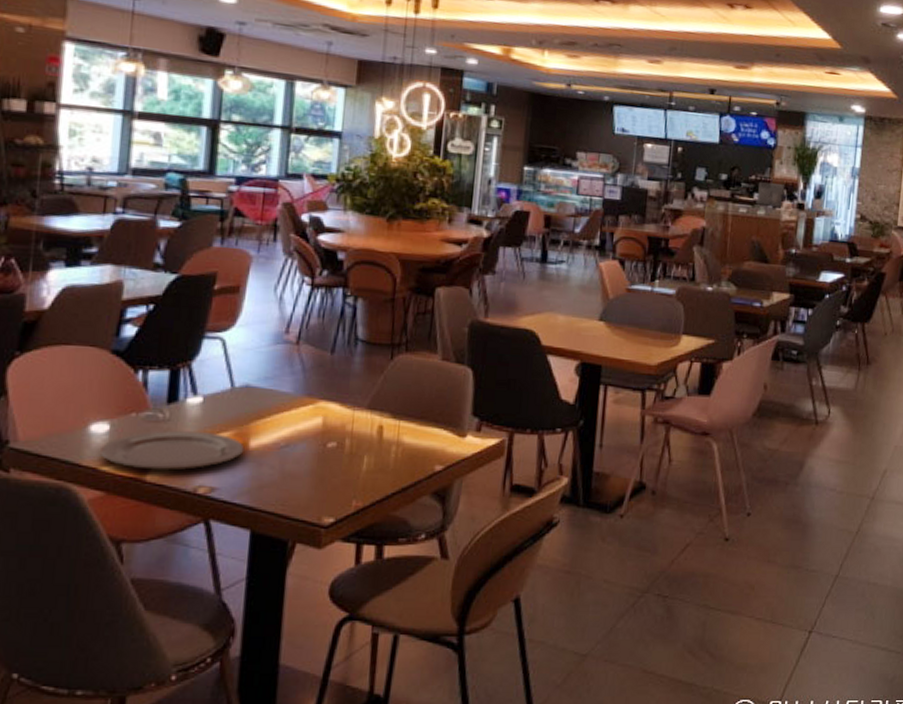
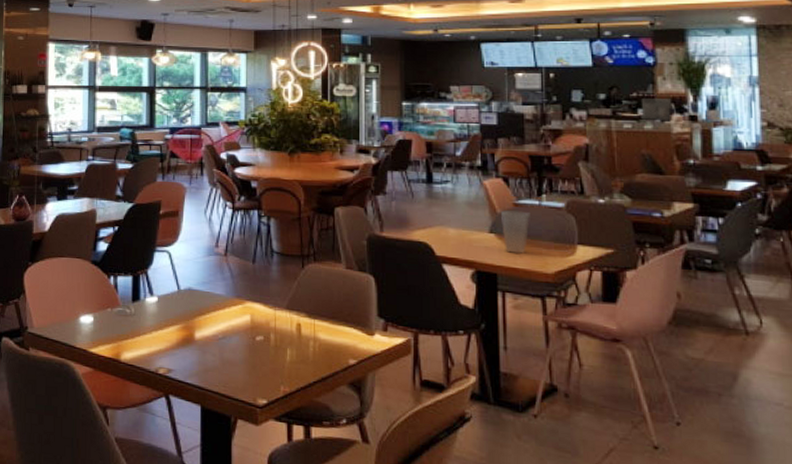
plate: present [100,429,245,472] -> none [88,322,191,355]
cup: none [612,296,641,345] -> present [501,210,530,255]

